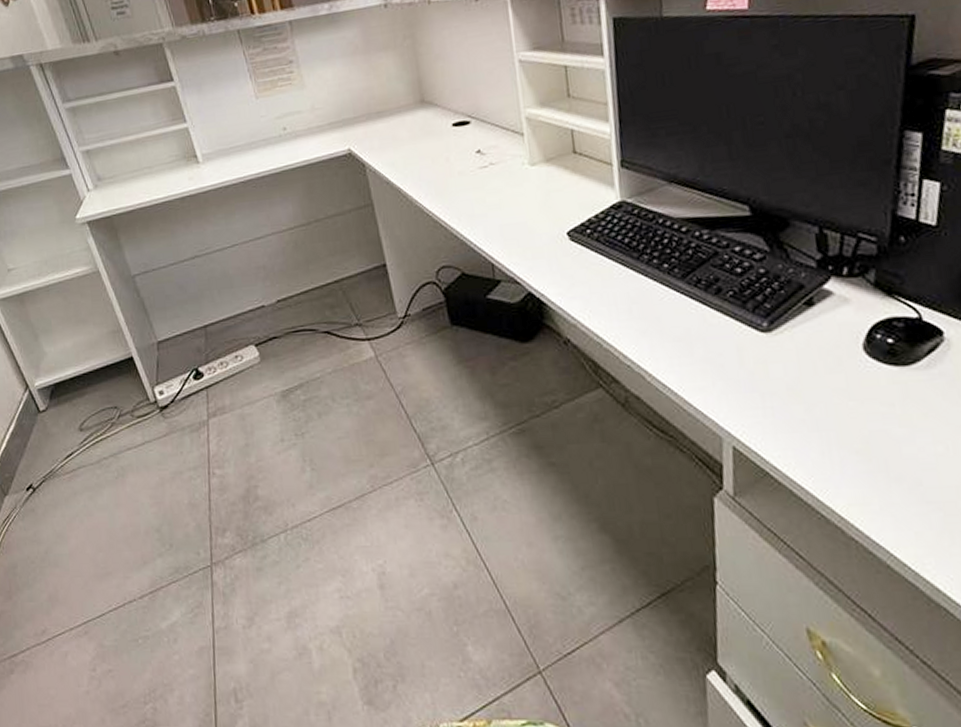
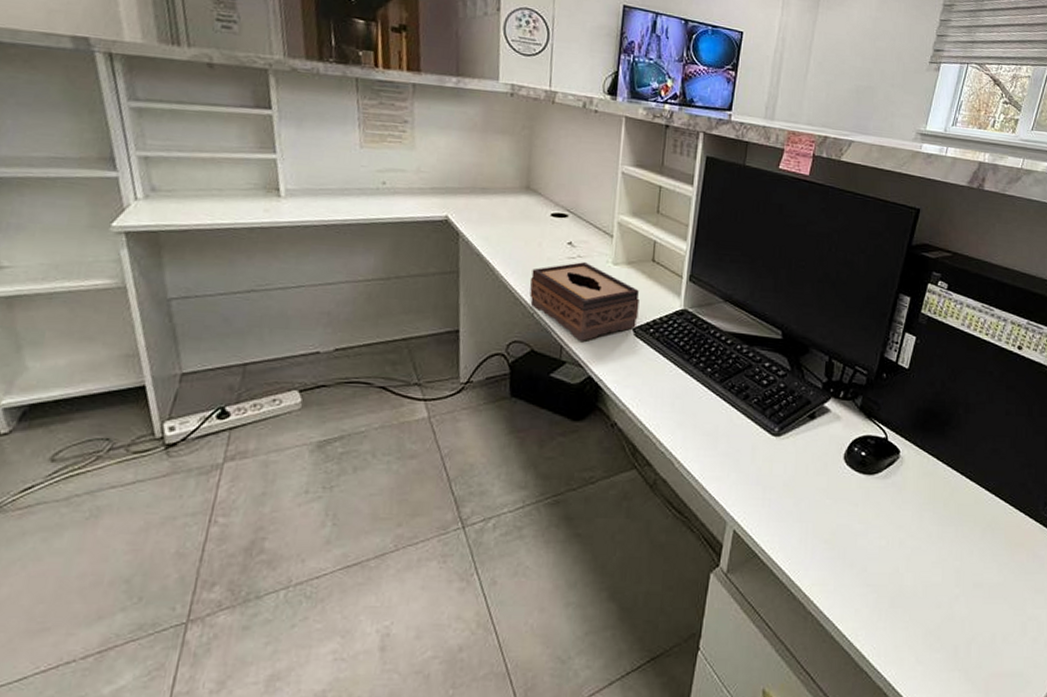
tissue box: none [445,169,570,256] -> present [529,262,640,341]

